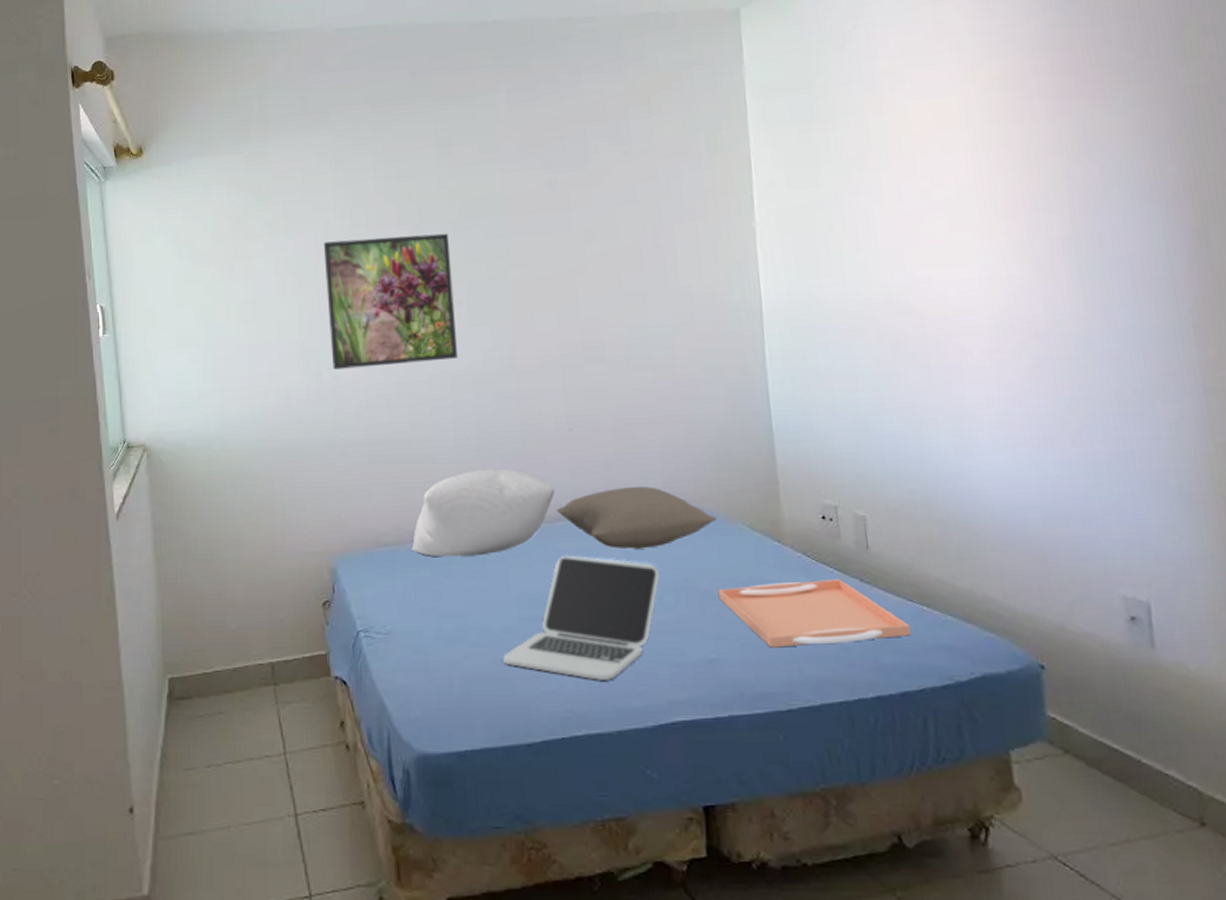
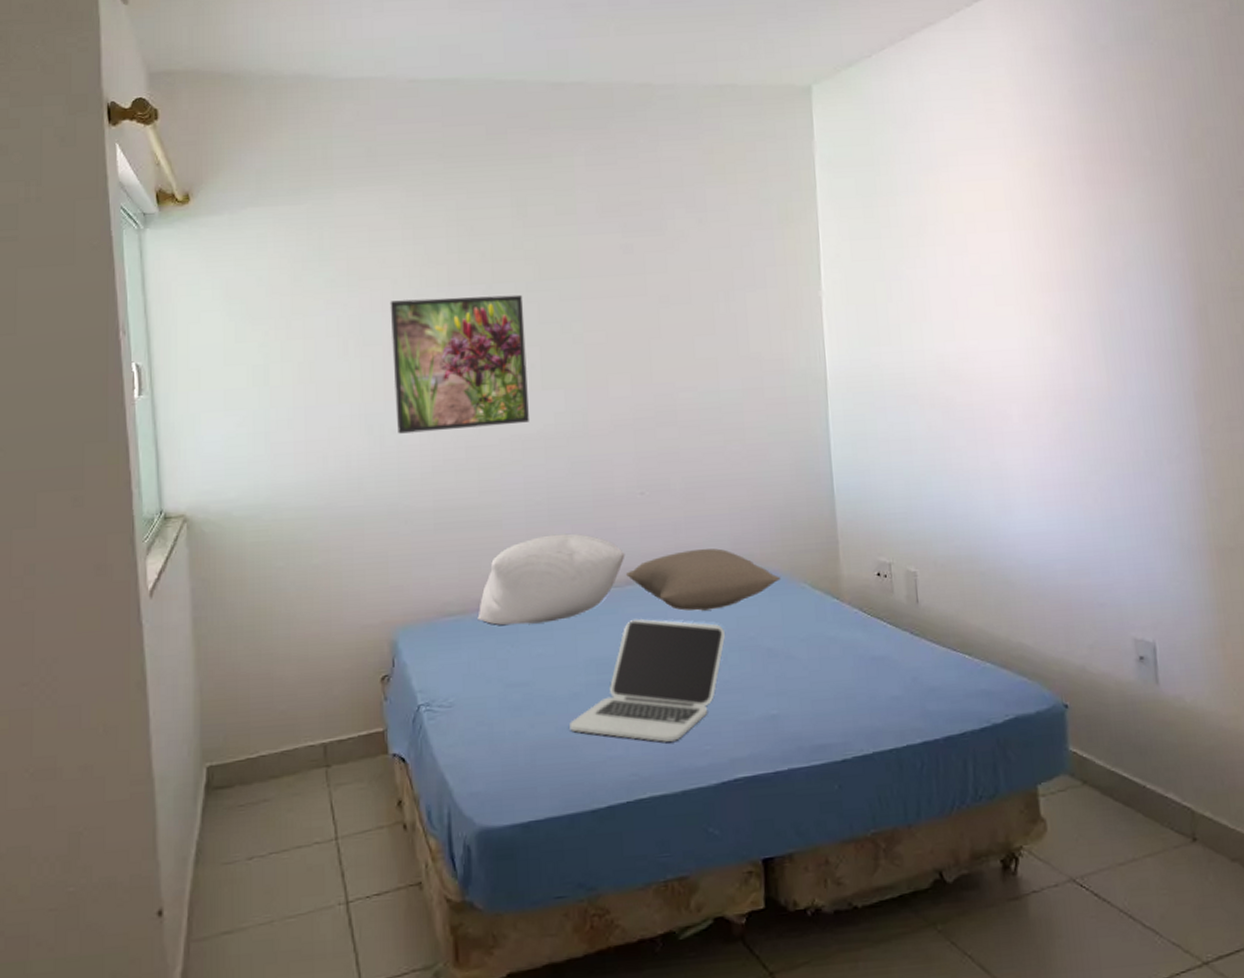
serving tray: present [718,579,911,648] -> none [780,632,954,701]

